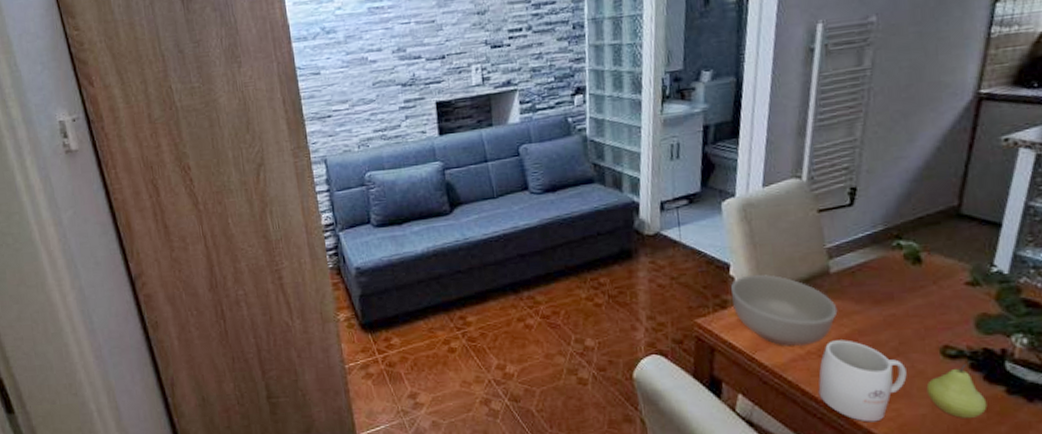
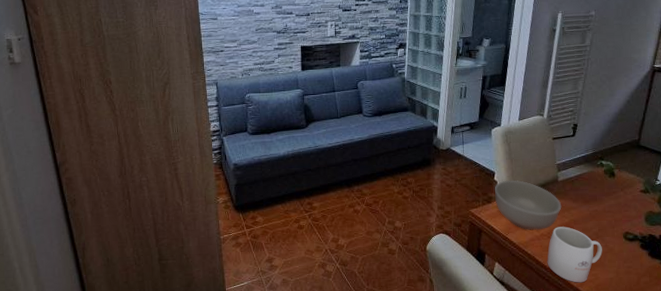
fruit: present [926,363,988,419] -> none [614,244,650,282]

